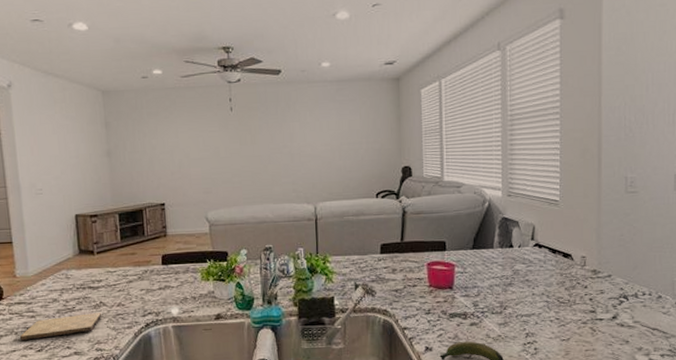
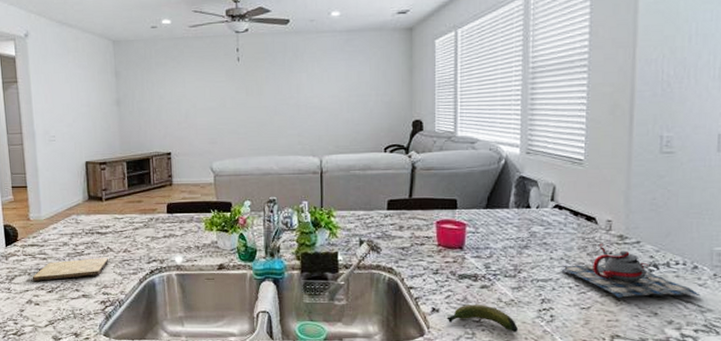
teapot: none [541,279,665,330] -> present [560,244,701,299]

